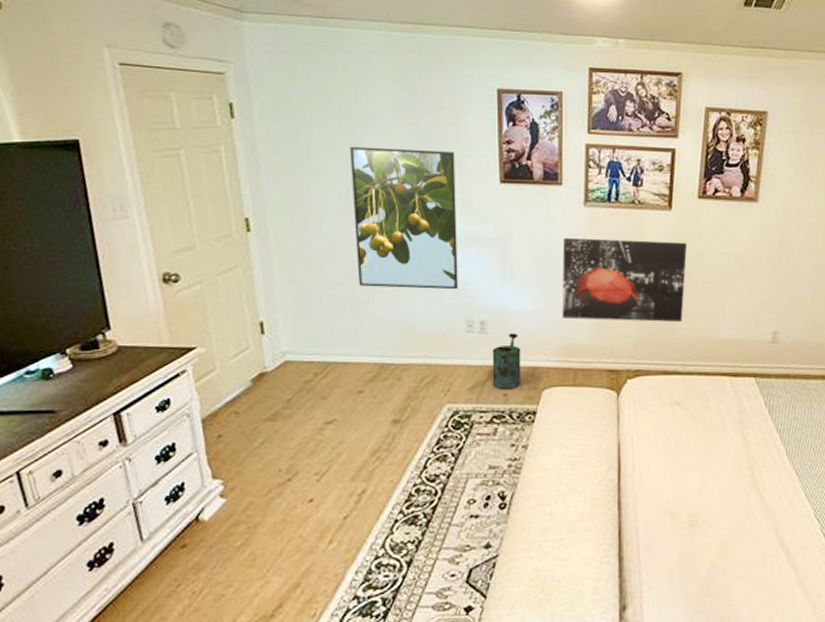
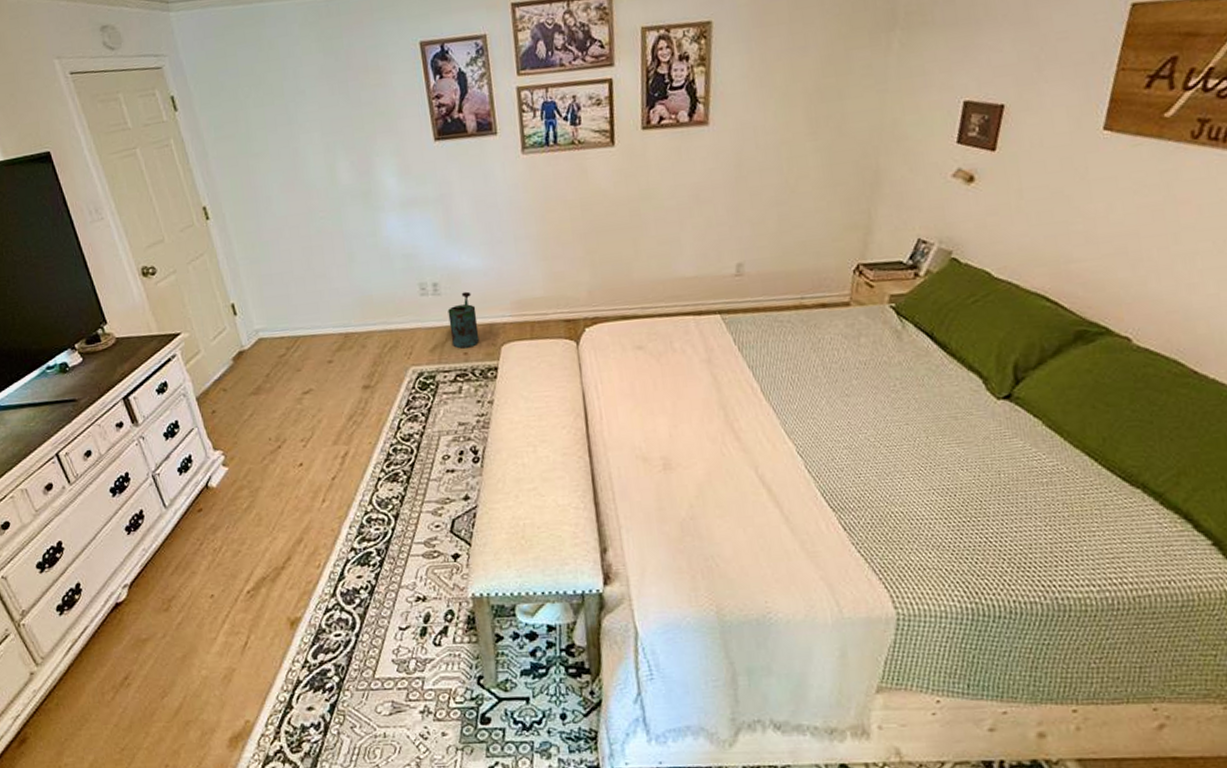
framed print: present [350,146,458,290] -> none [286,115,407,261]
wall art: present [561,237,688,323] -> none [505,179,638,272]

